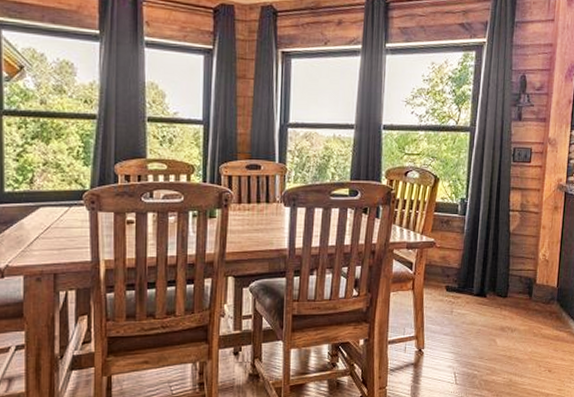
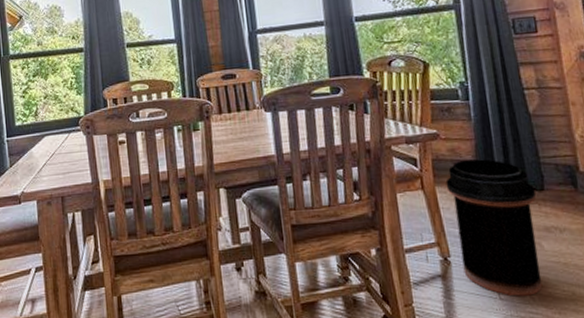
trash can: none [432,267,501,382] -> present [445,159,543,296]

